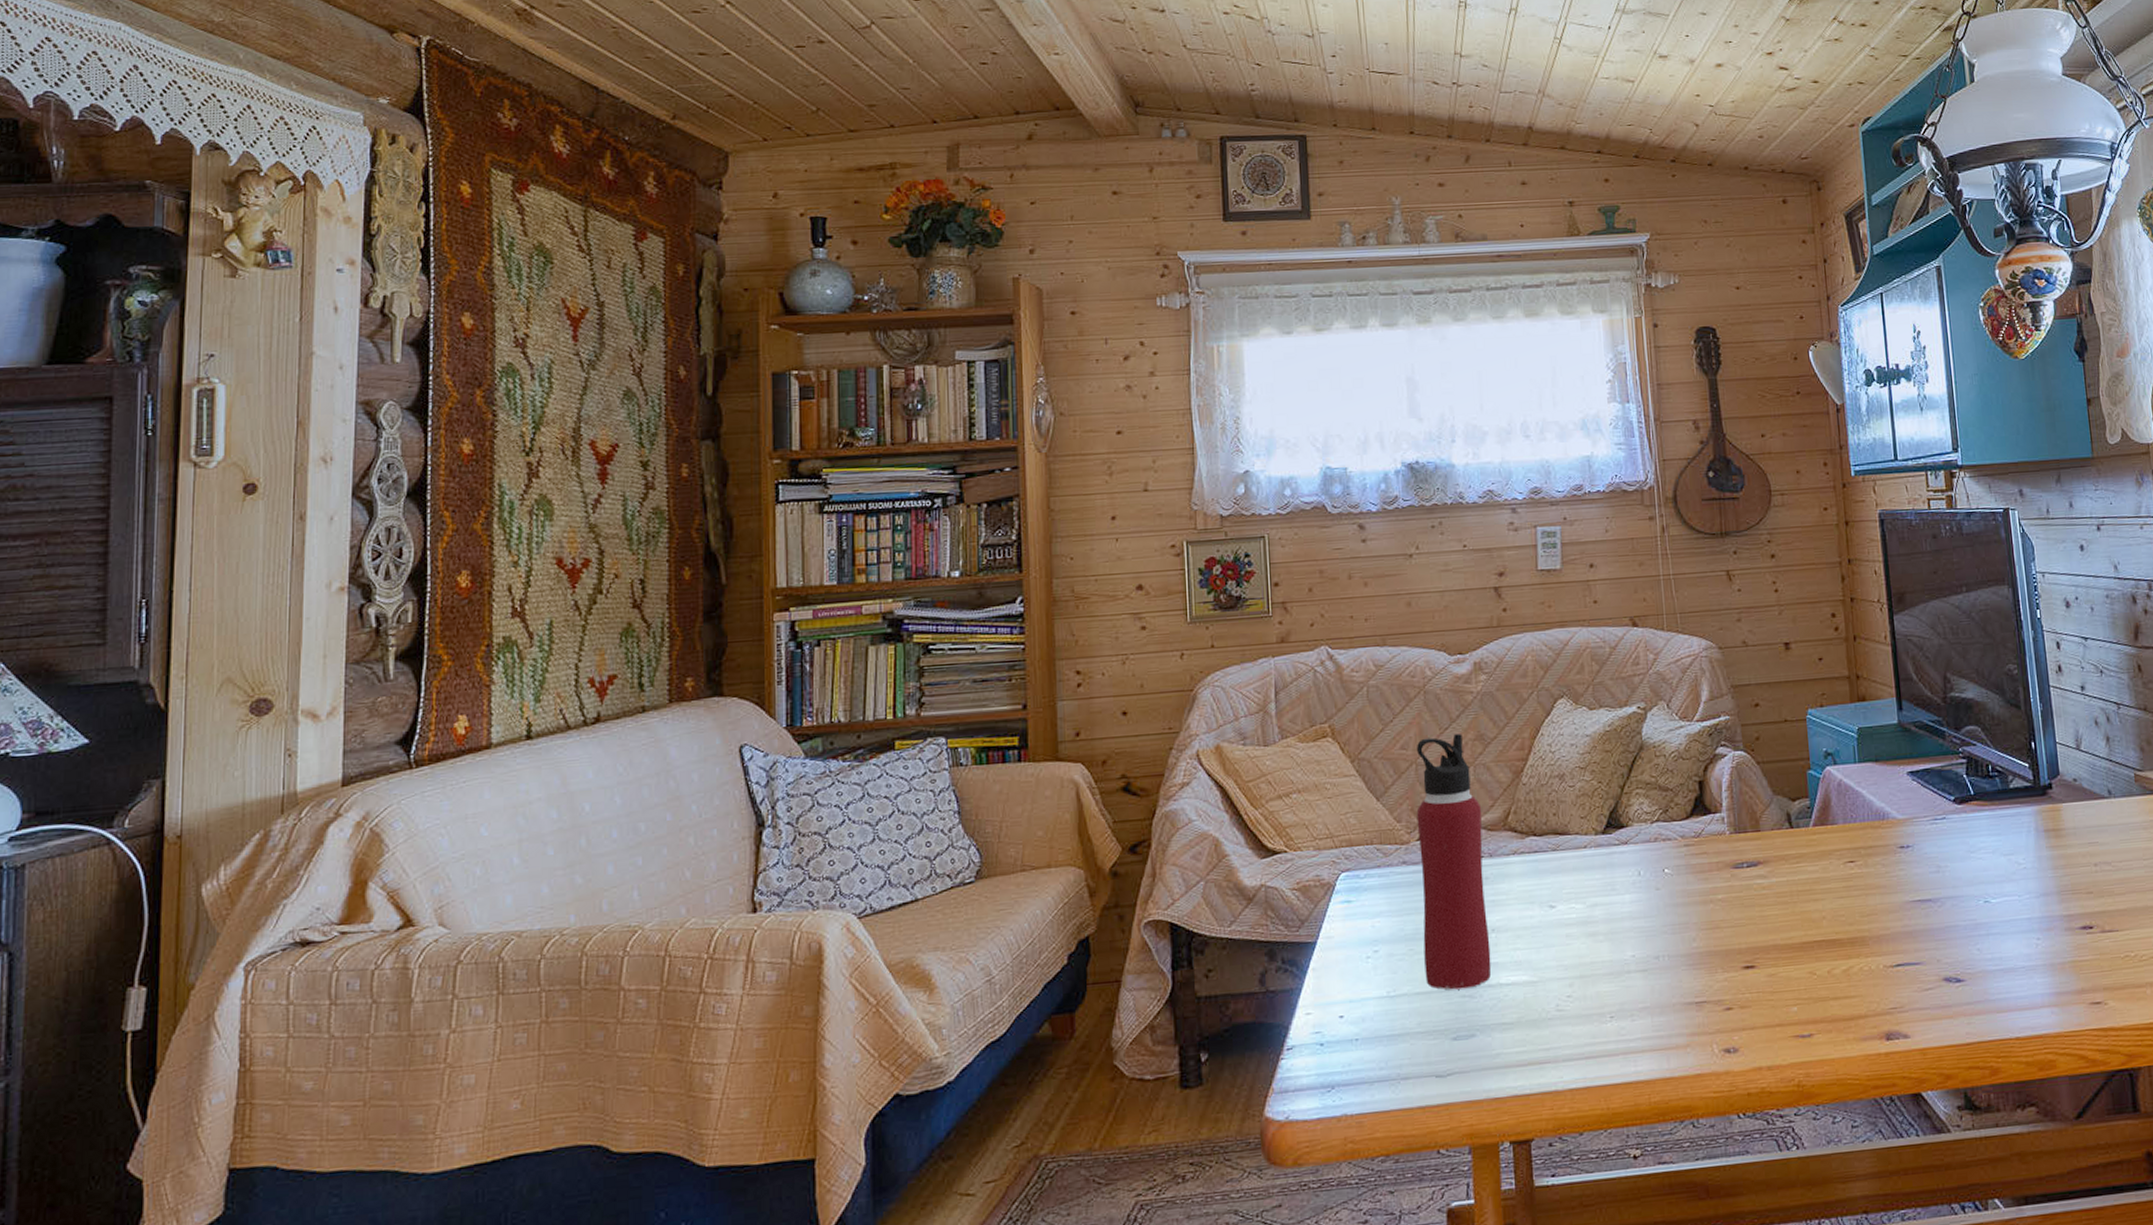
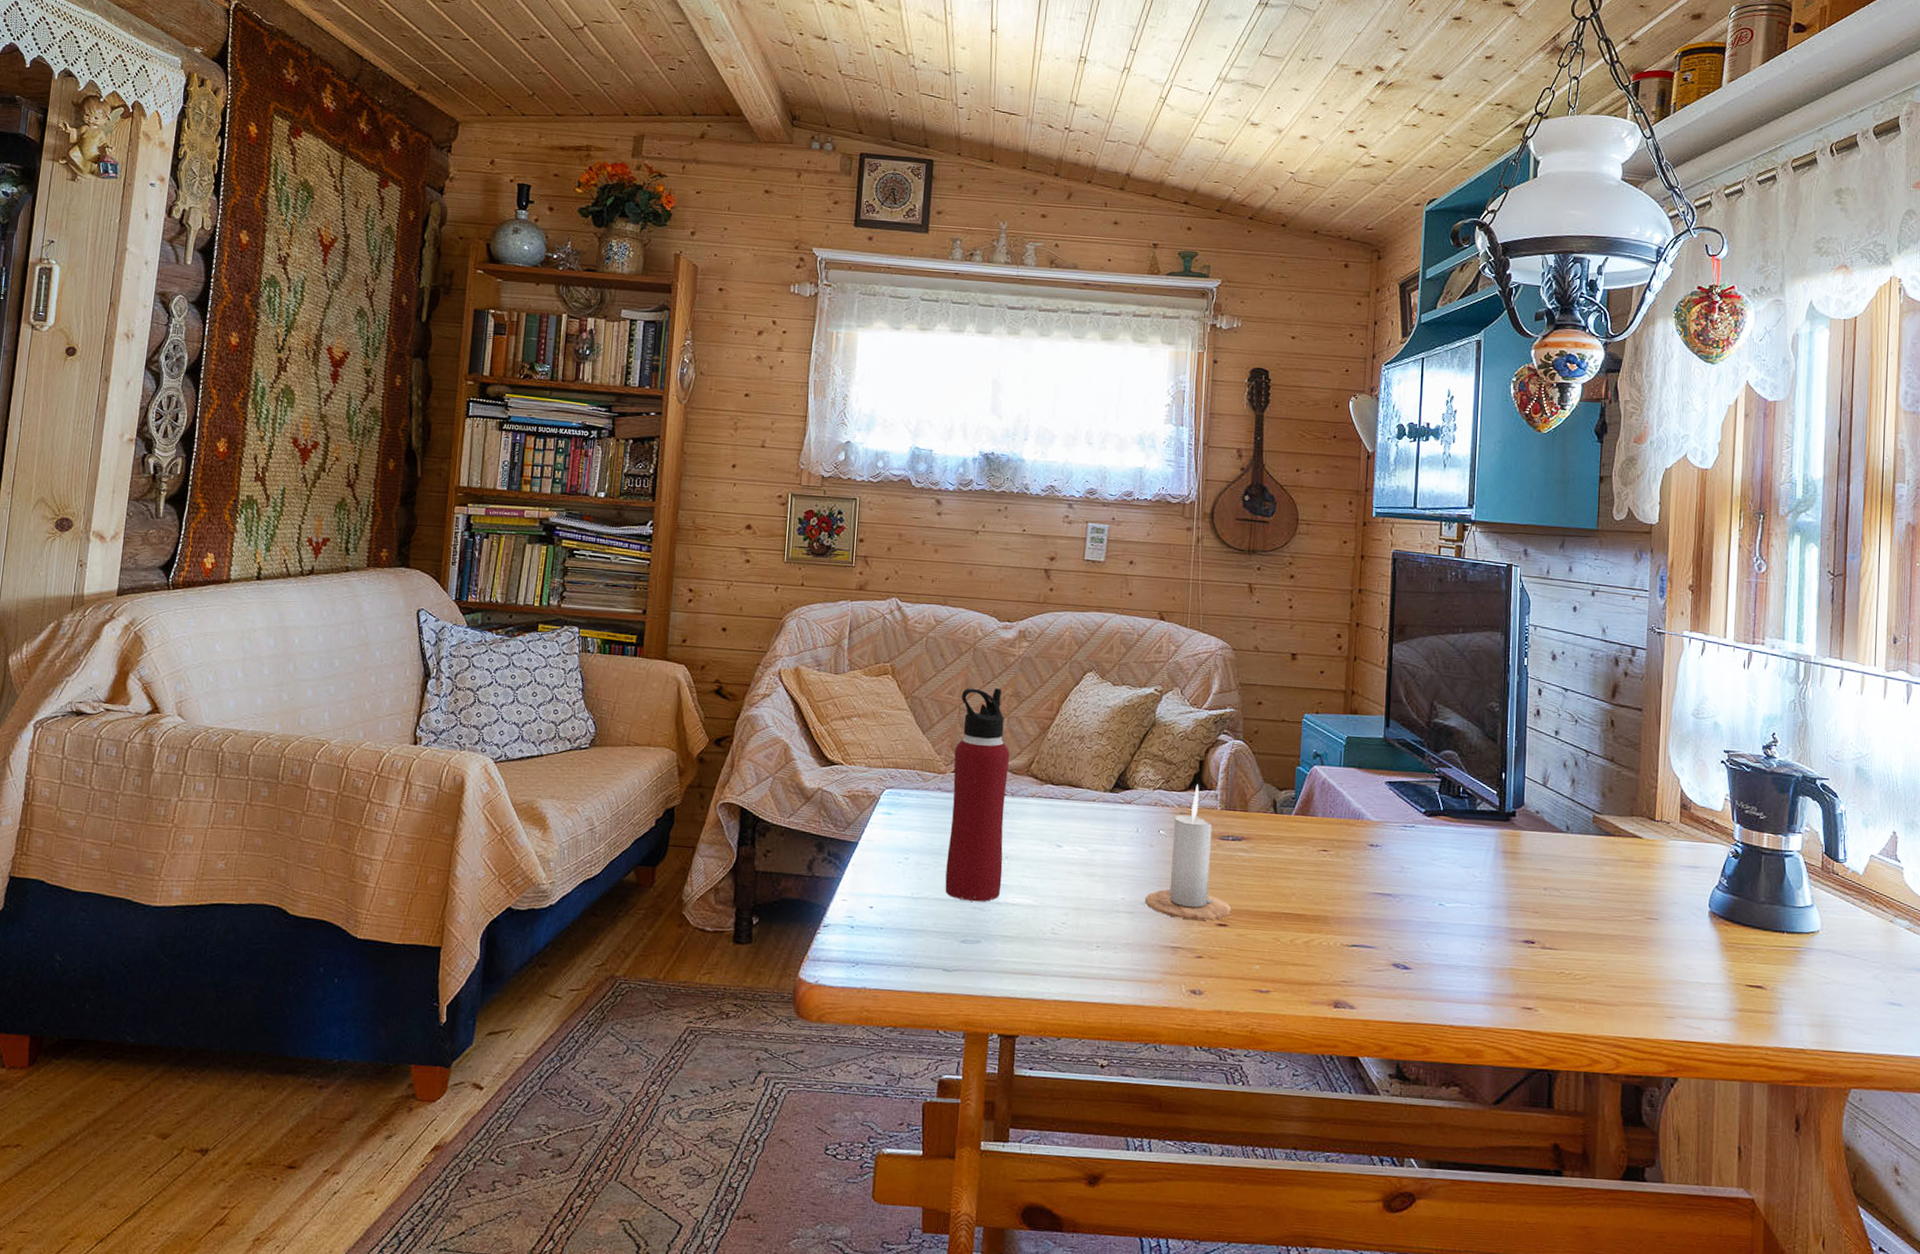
candle: none [1657,809,1757,968] -> present [1144,785,1231,921]

